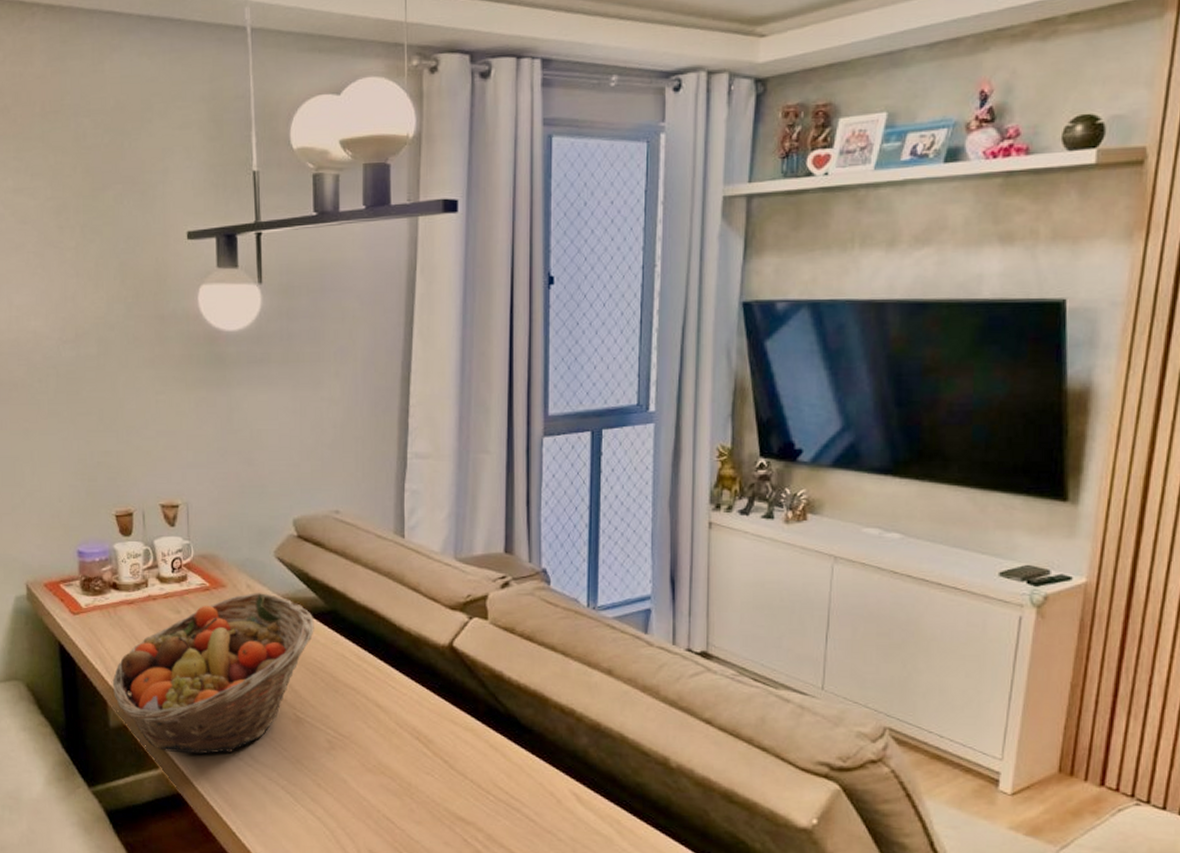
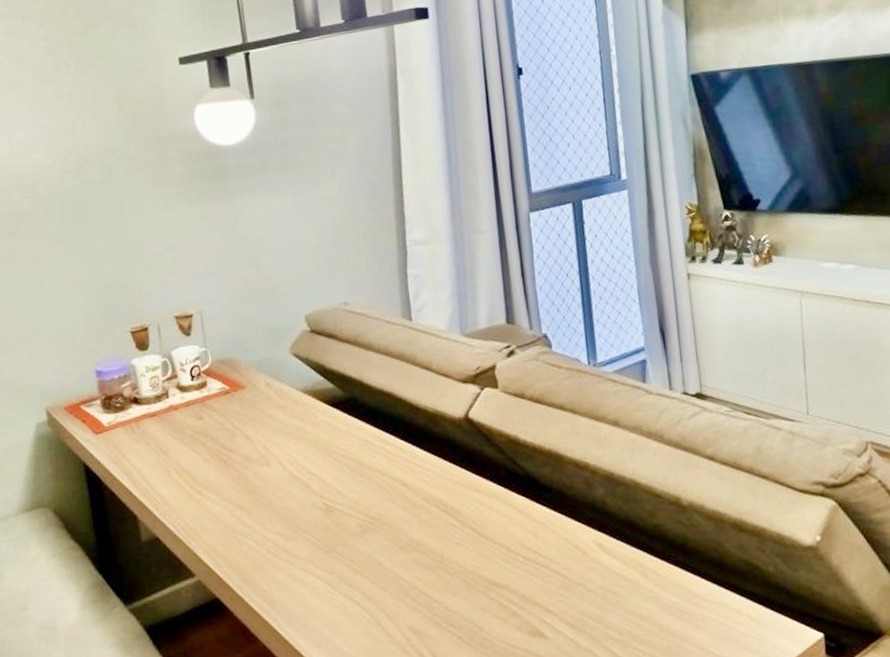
fruit basket: present [112,593,314,755] -> none [140,389,335,559]

